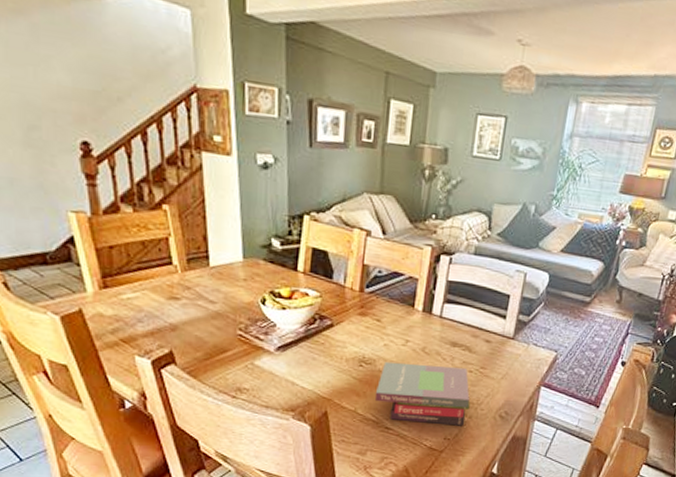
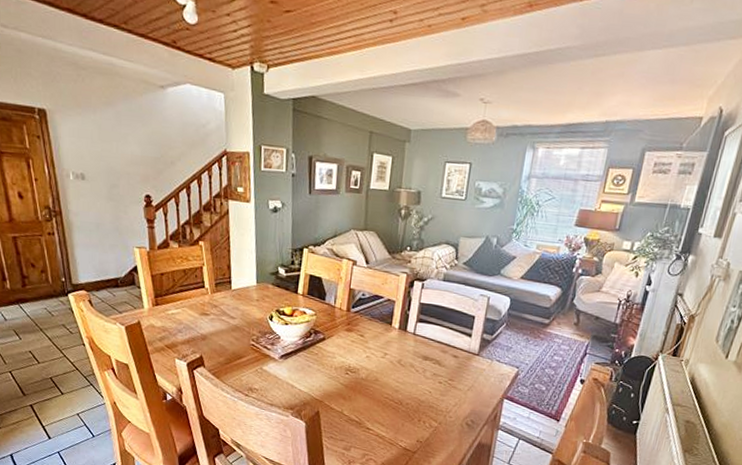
books: present [374,361,470,426] -> none [358,371,440,431]

